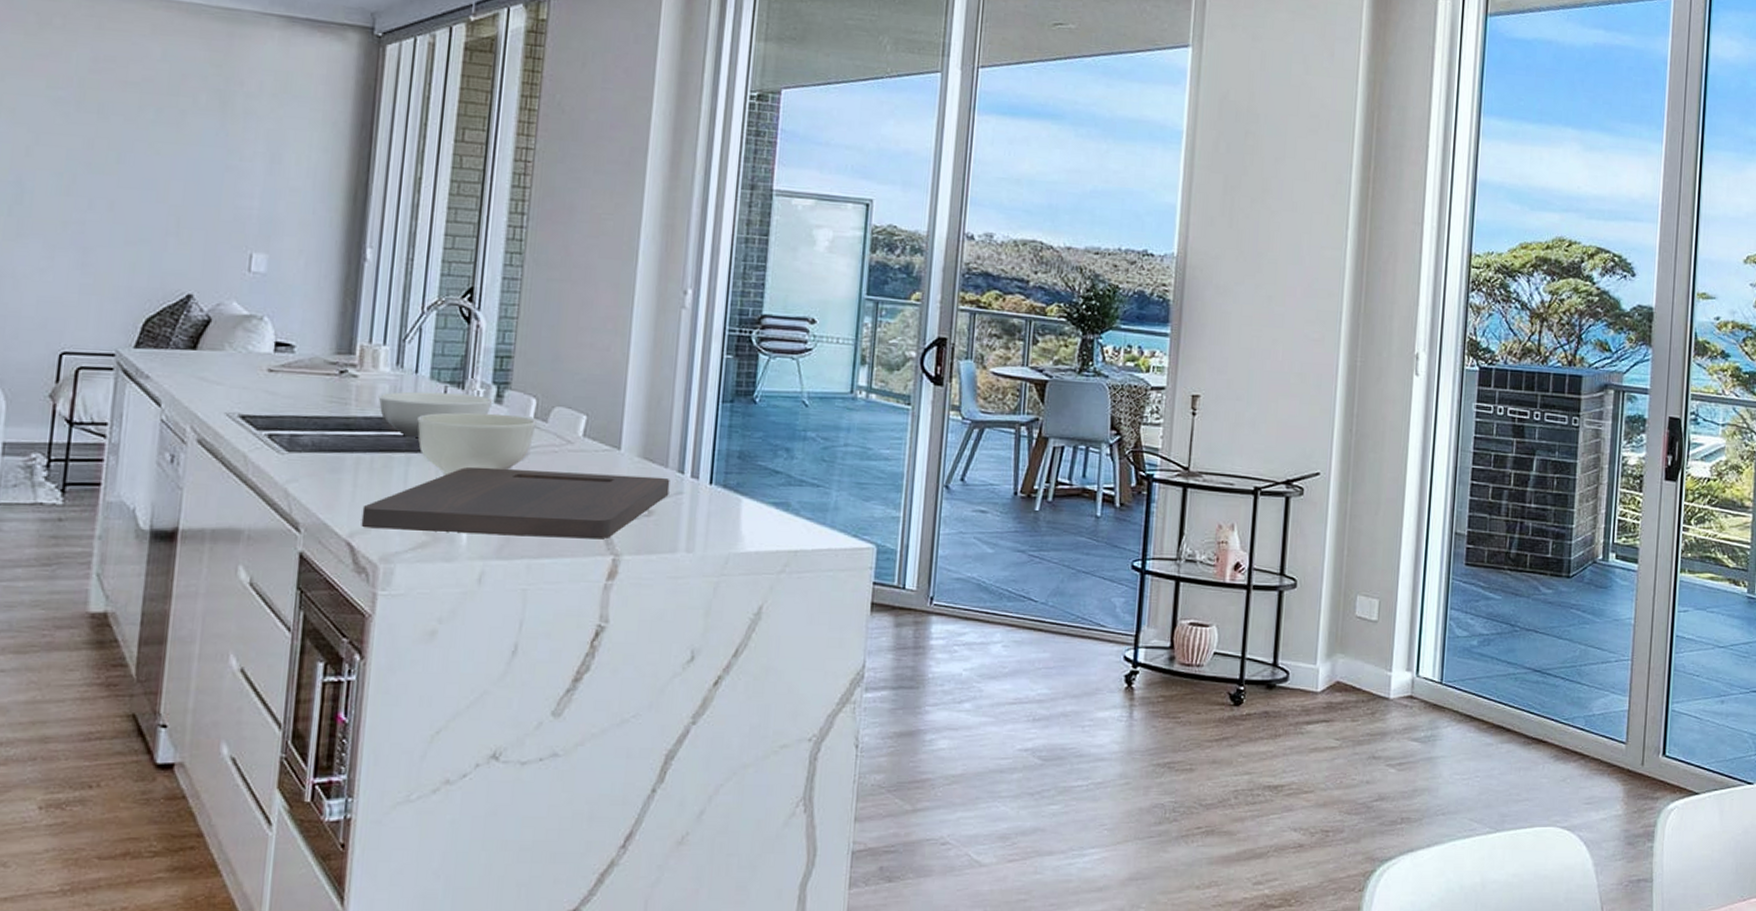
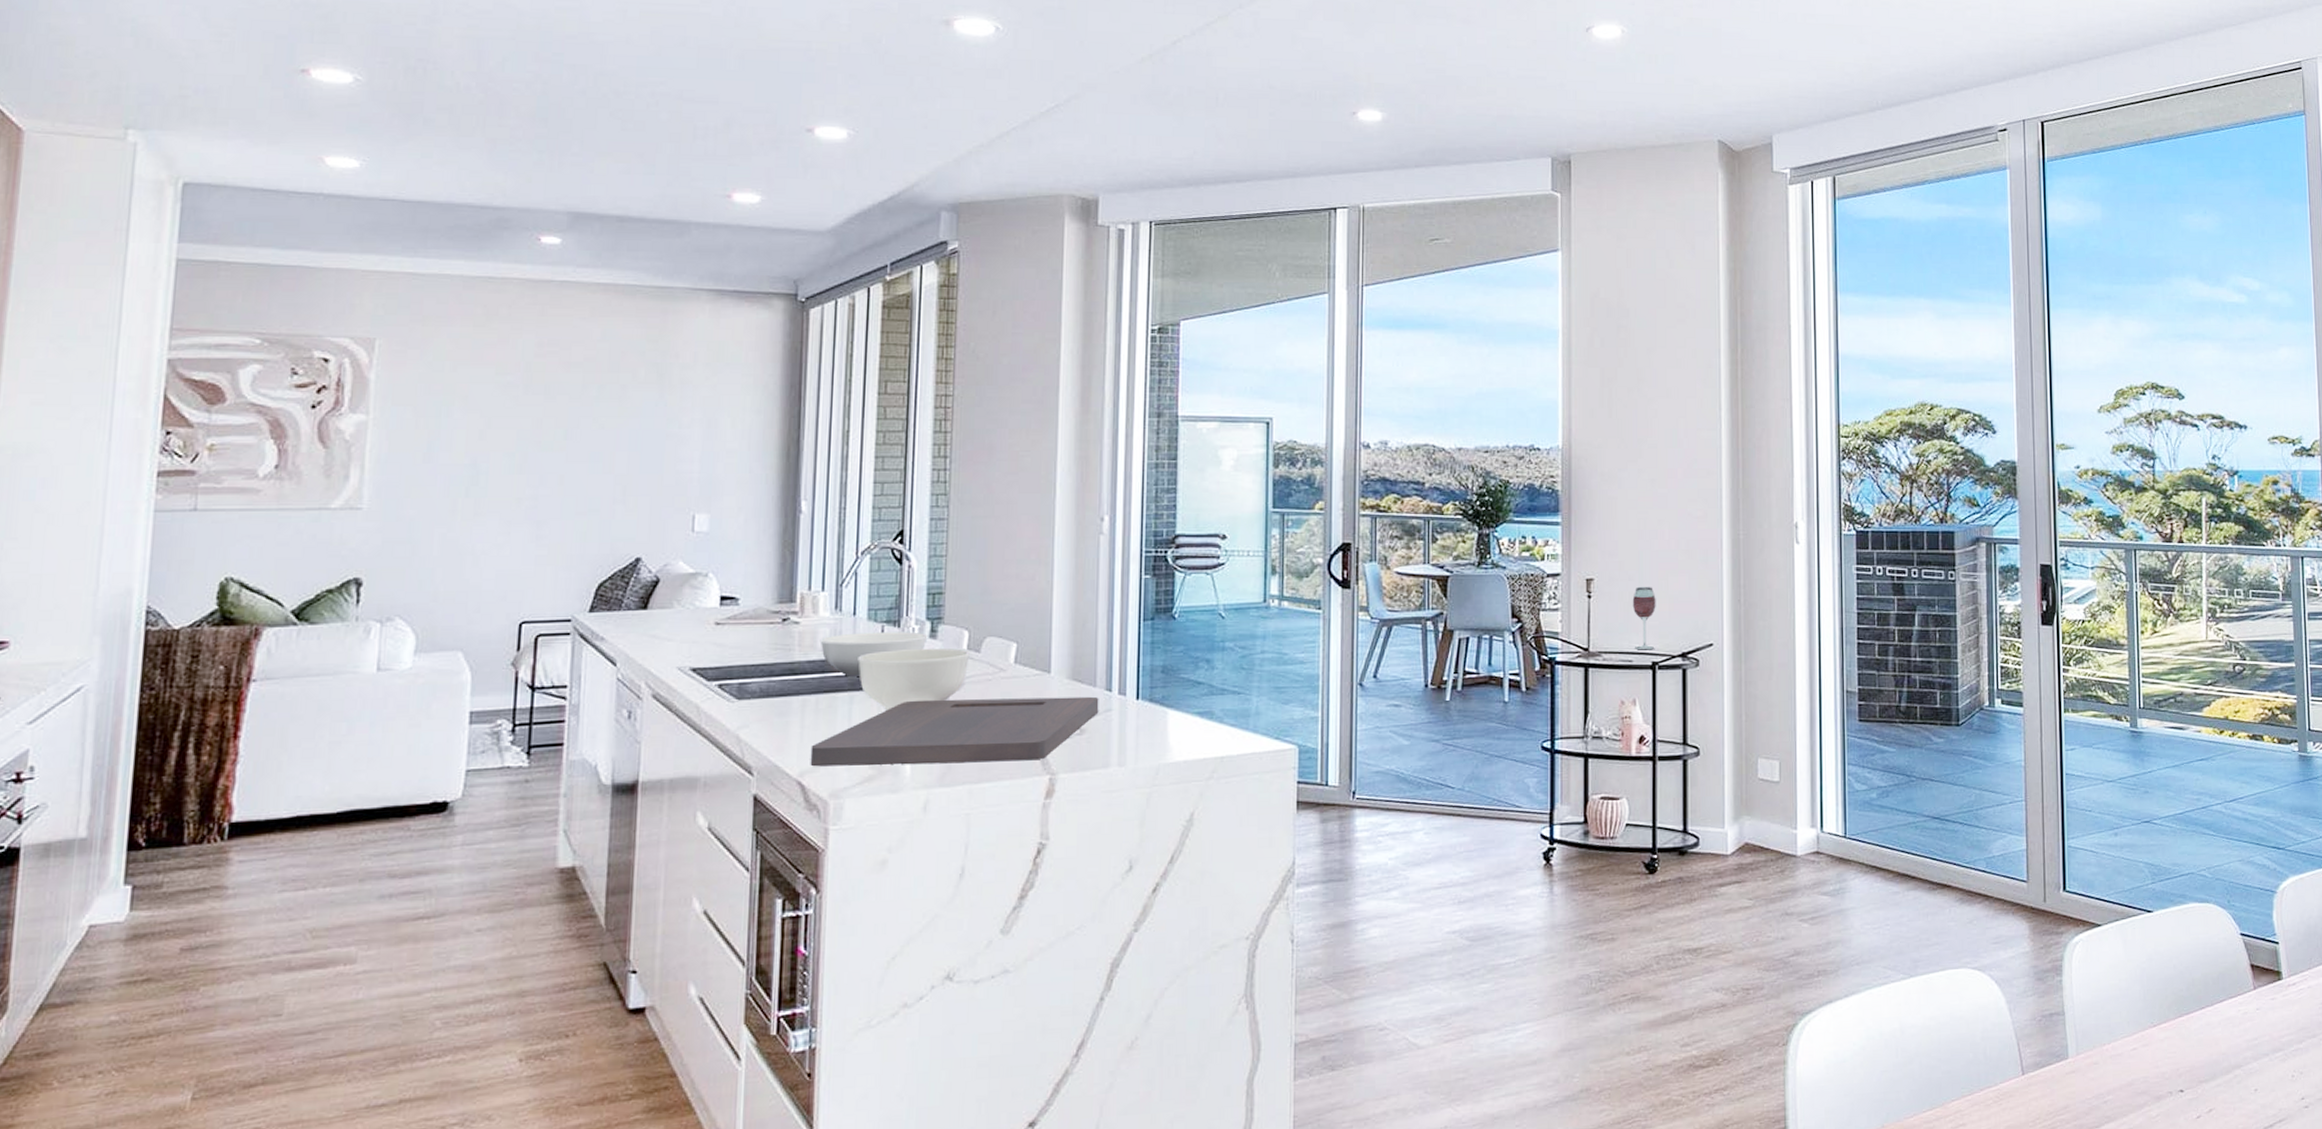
wineglass: none [1238,408,1264,475] -> present [1632,587,1656,650]

